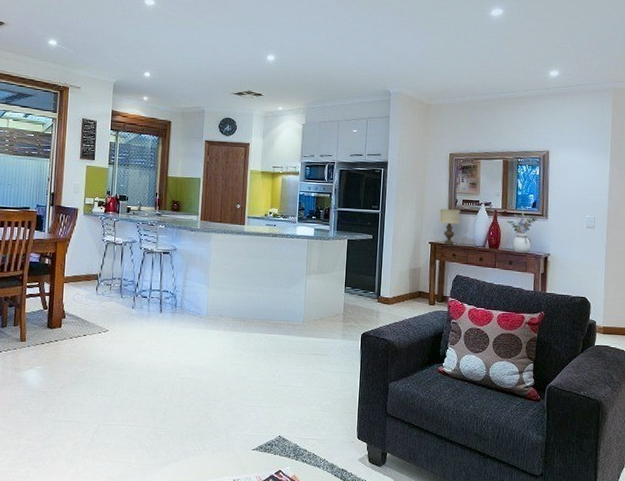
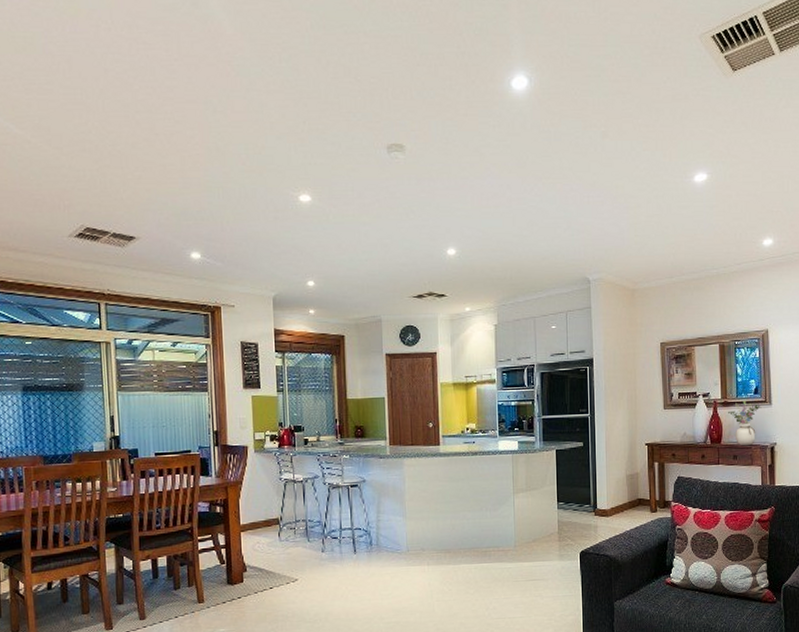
table lamp: present [439,208,461,245] -> none [654,403,677,445]

